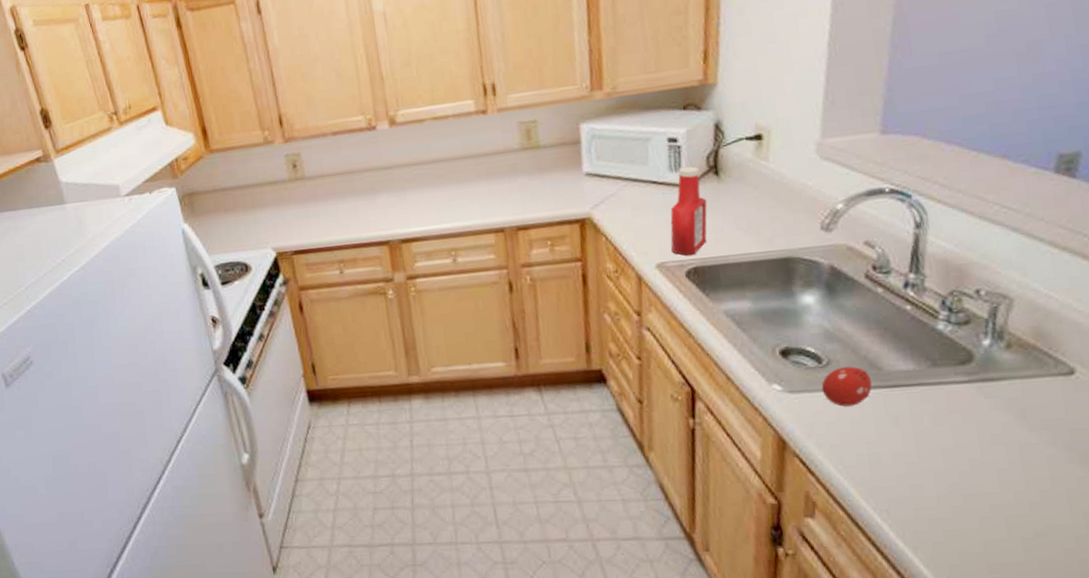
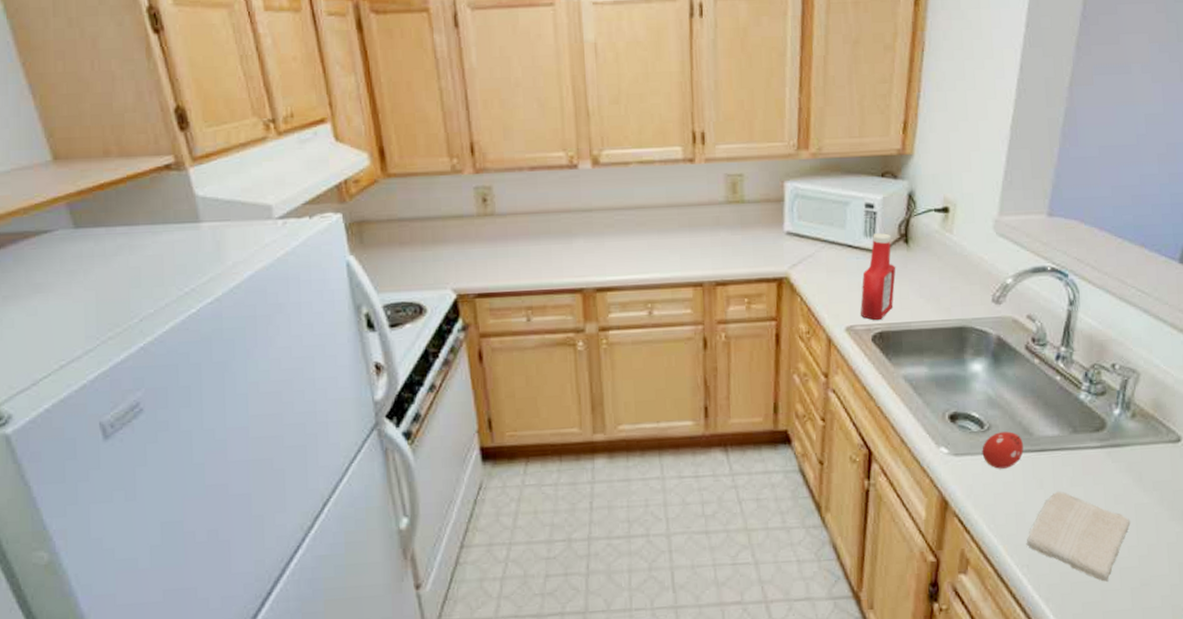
washcloth: none [883,430,1016,531] -> present [1026,491,1131,582]

